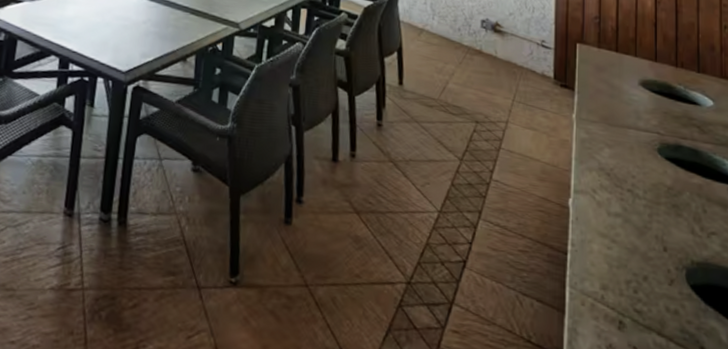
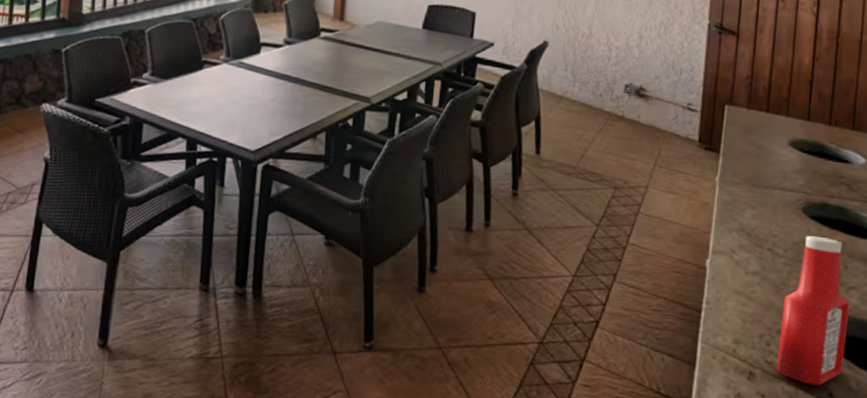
ketchup bottle: none [646,177,713,338] -> present [777,235,851,386]

